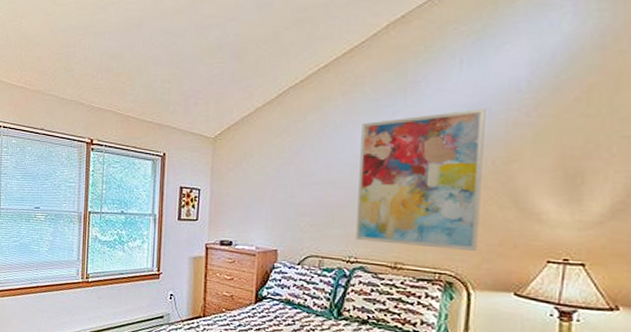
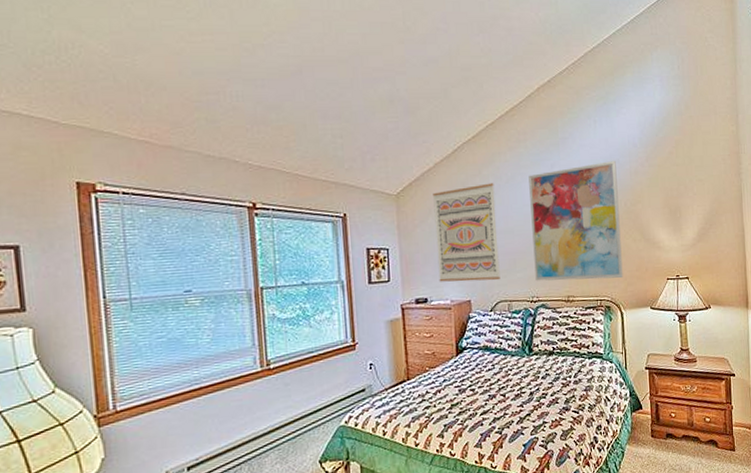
wall art: none [246,130,319,234] -> present [433,183,500,282]

